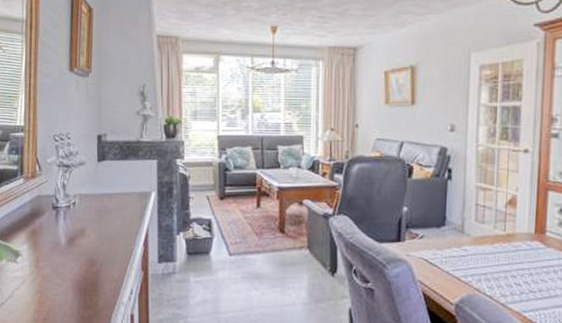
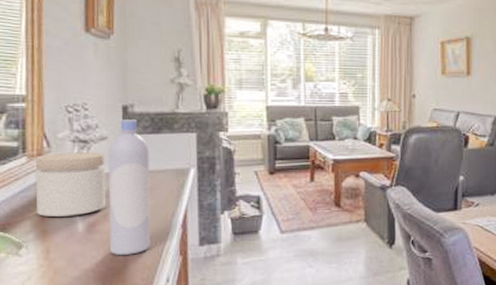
jar: none [30,175,83,231] -> present [35,153,106,216]
bottle: none [85,147,118,268] -> present [108,120,151,255]

